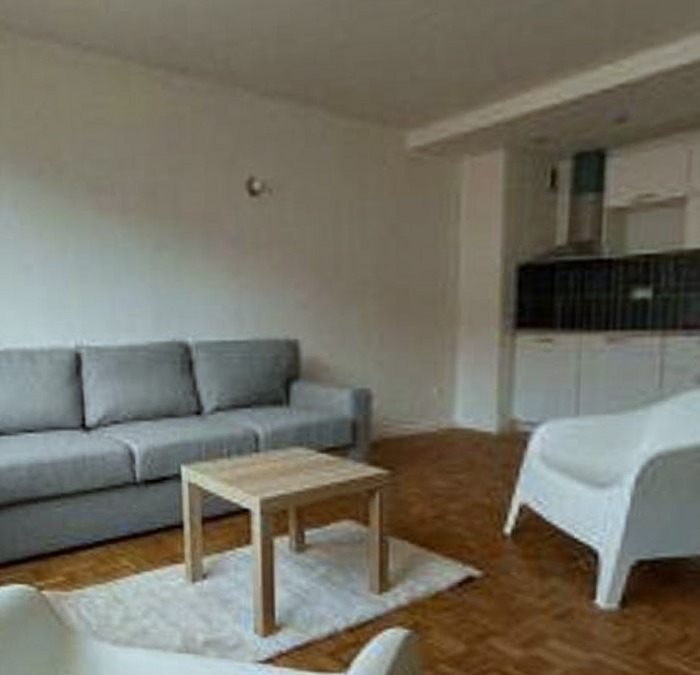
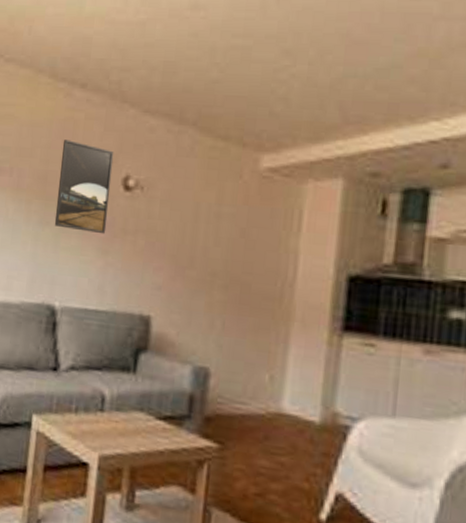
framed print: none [169,141,235,252] -> present [54,140,114,235]

